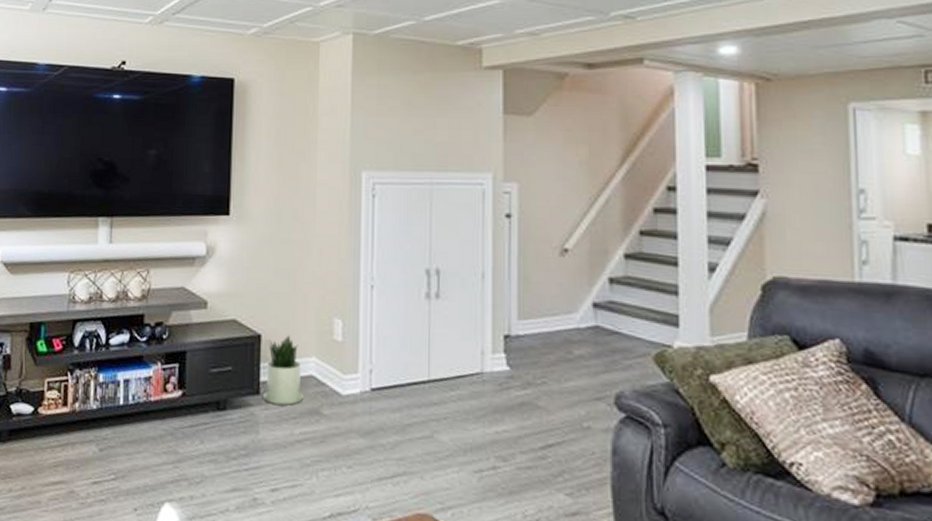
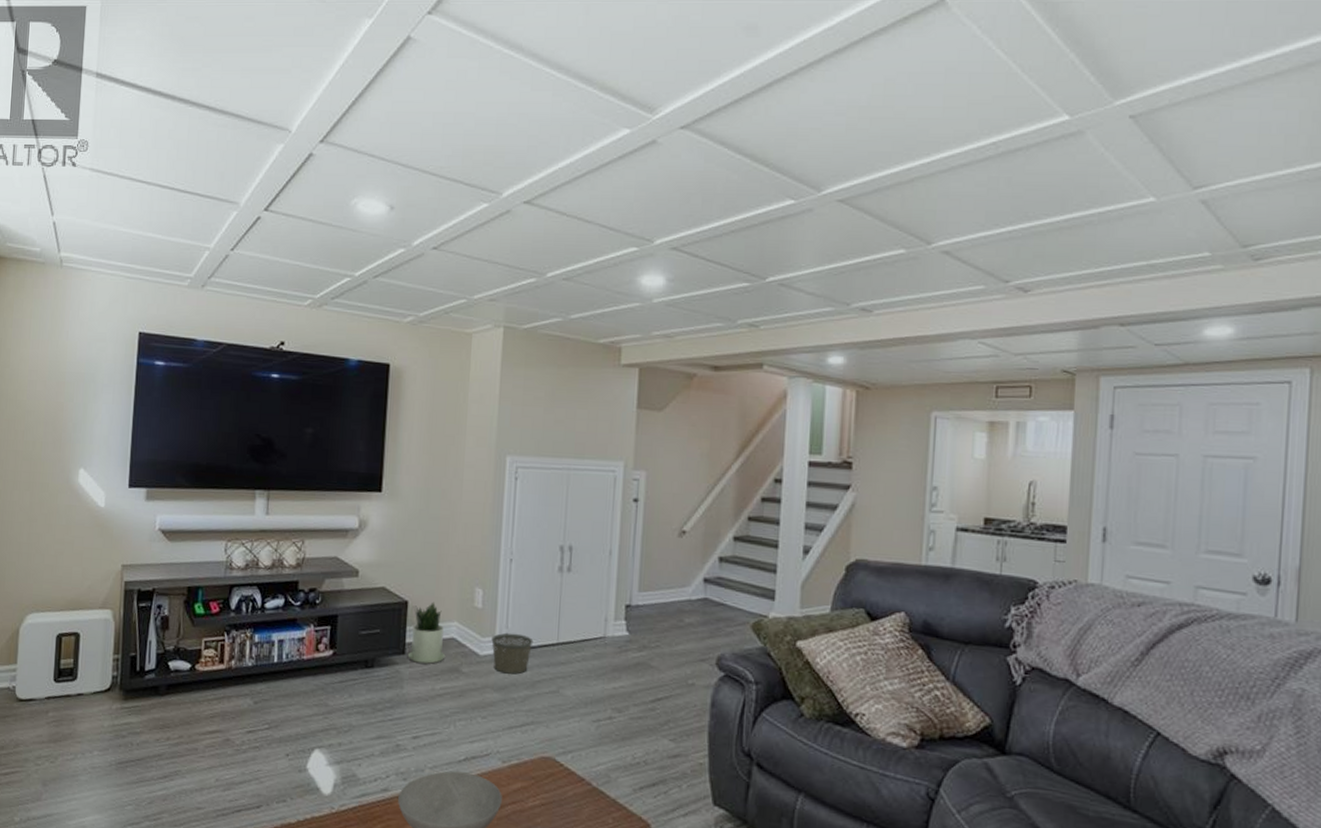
basket: none [354,369,401,417] -> present [491,633,534,675]

